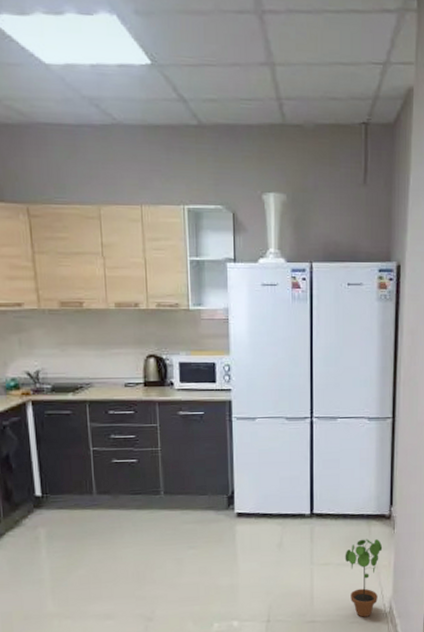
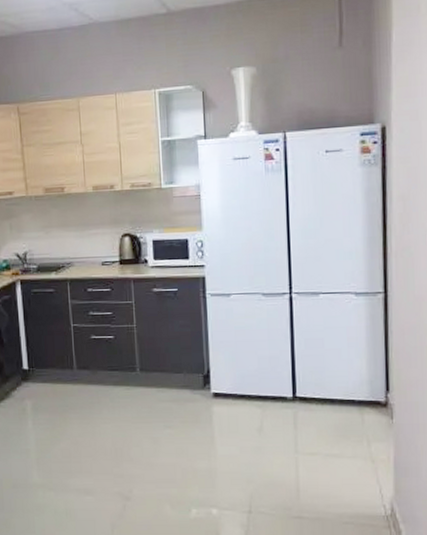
potted plant: present [345,539,383,617] -> none [334,428,379,518]

